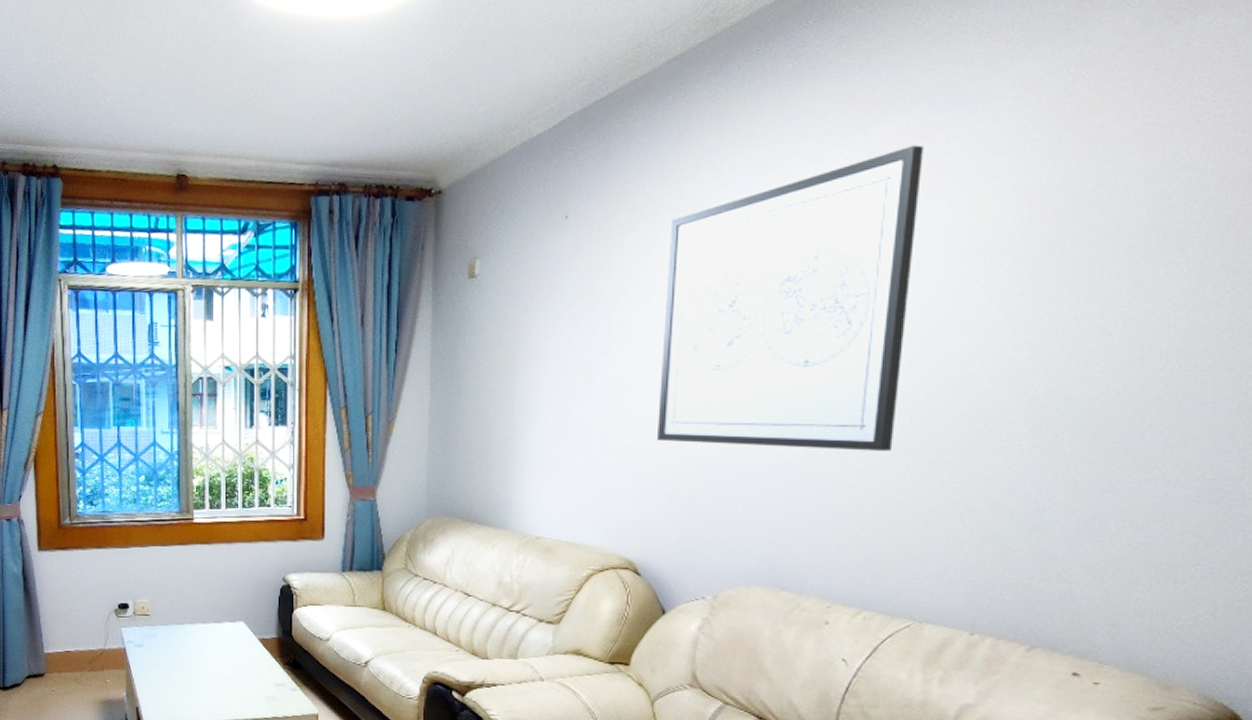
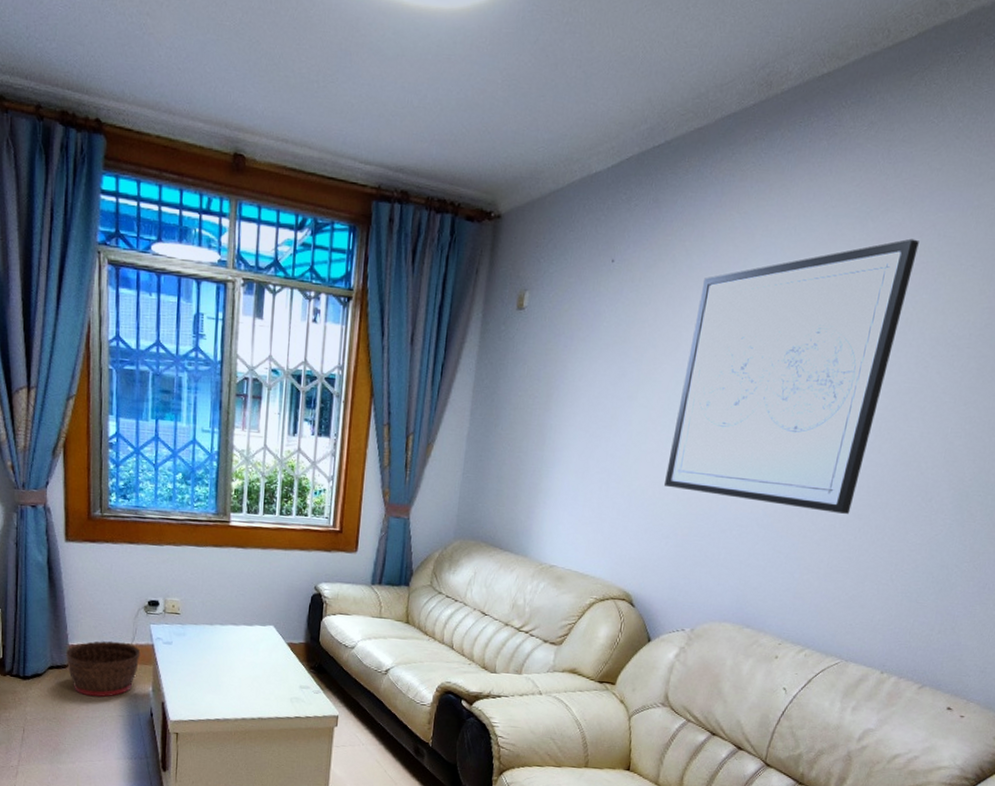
basket: none [42,646,113,705] -> present [66,640,141,697]

